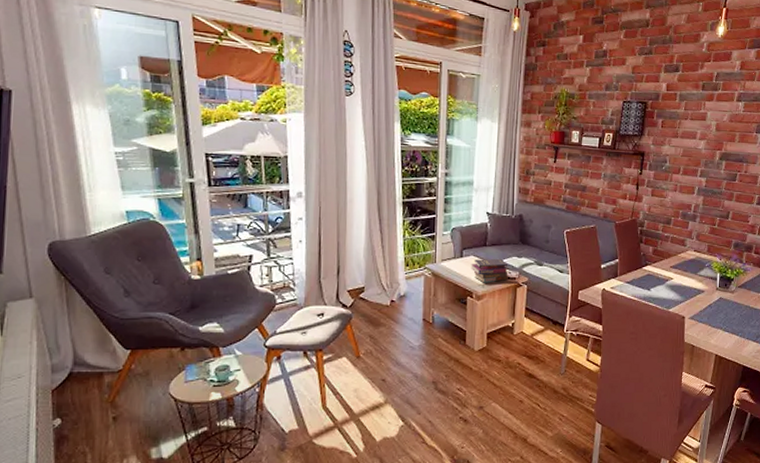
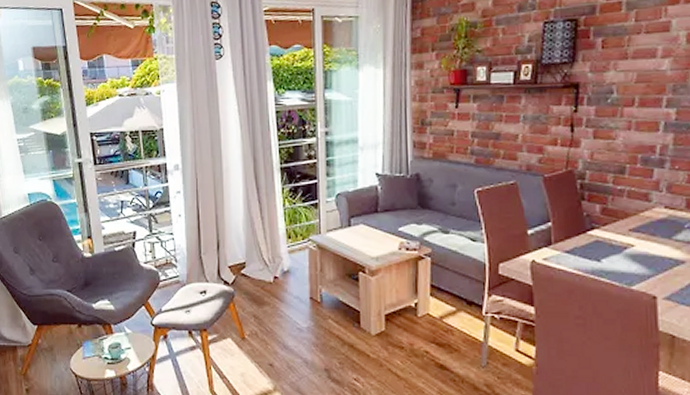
books: present [471,258,508,283] -> none [361,226,407,256]

